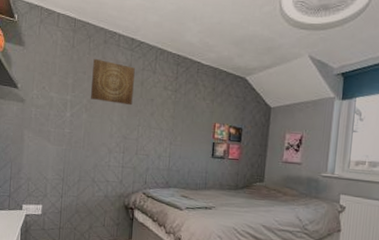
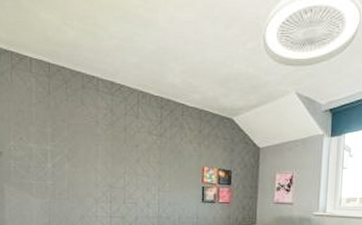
wall art: present [90,58,135,106] -> none [71,105,117,153]

